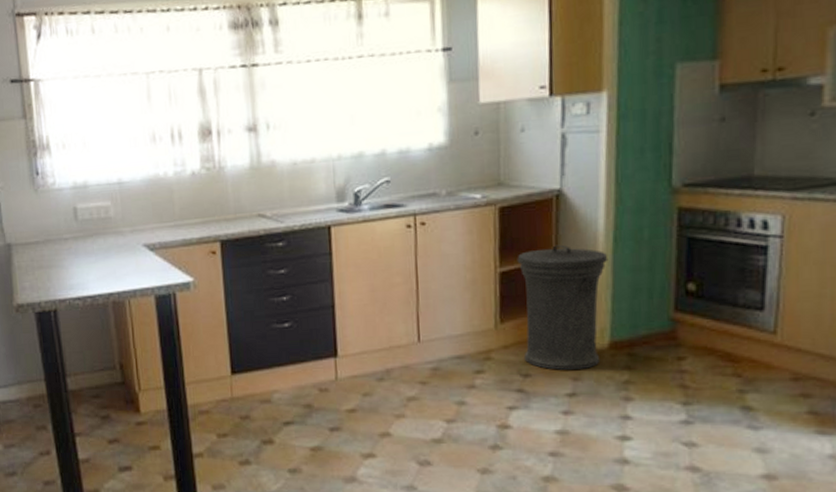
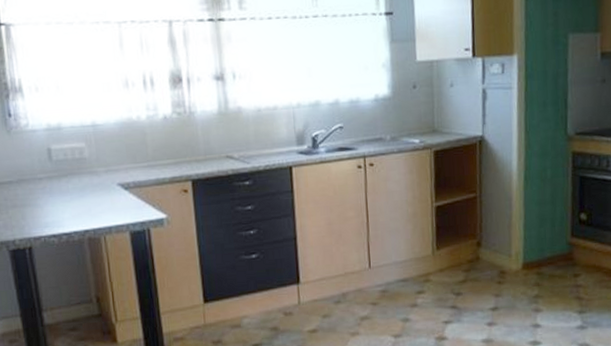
trash can: present [517,244,609,370] -> none [449,182,521,289]

